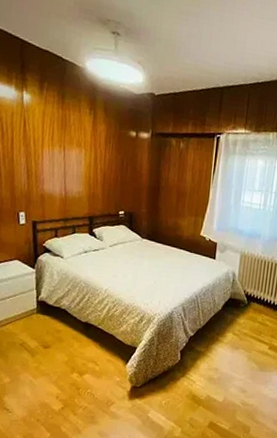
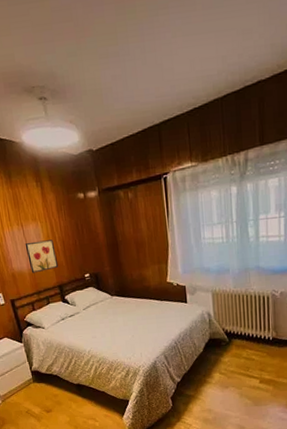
wall art: none [62,167,94,200] -> present [25,239,59,273]

